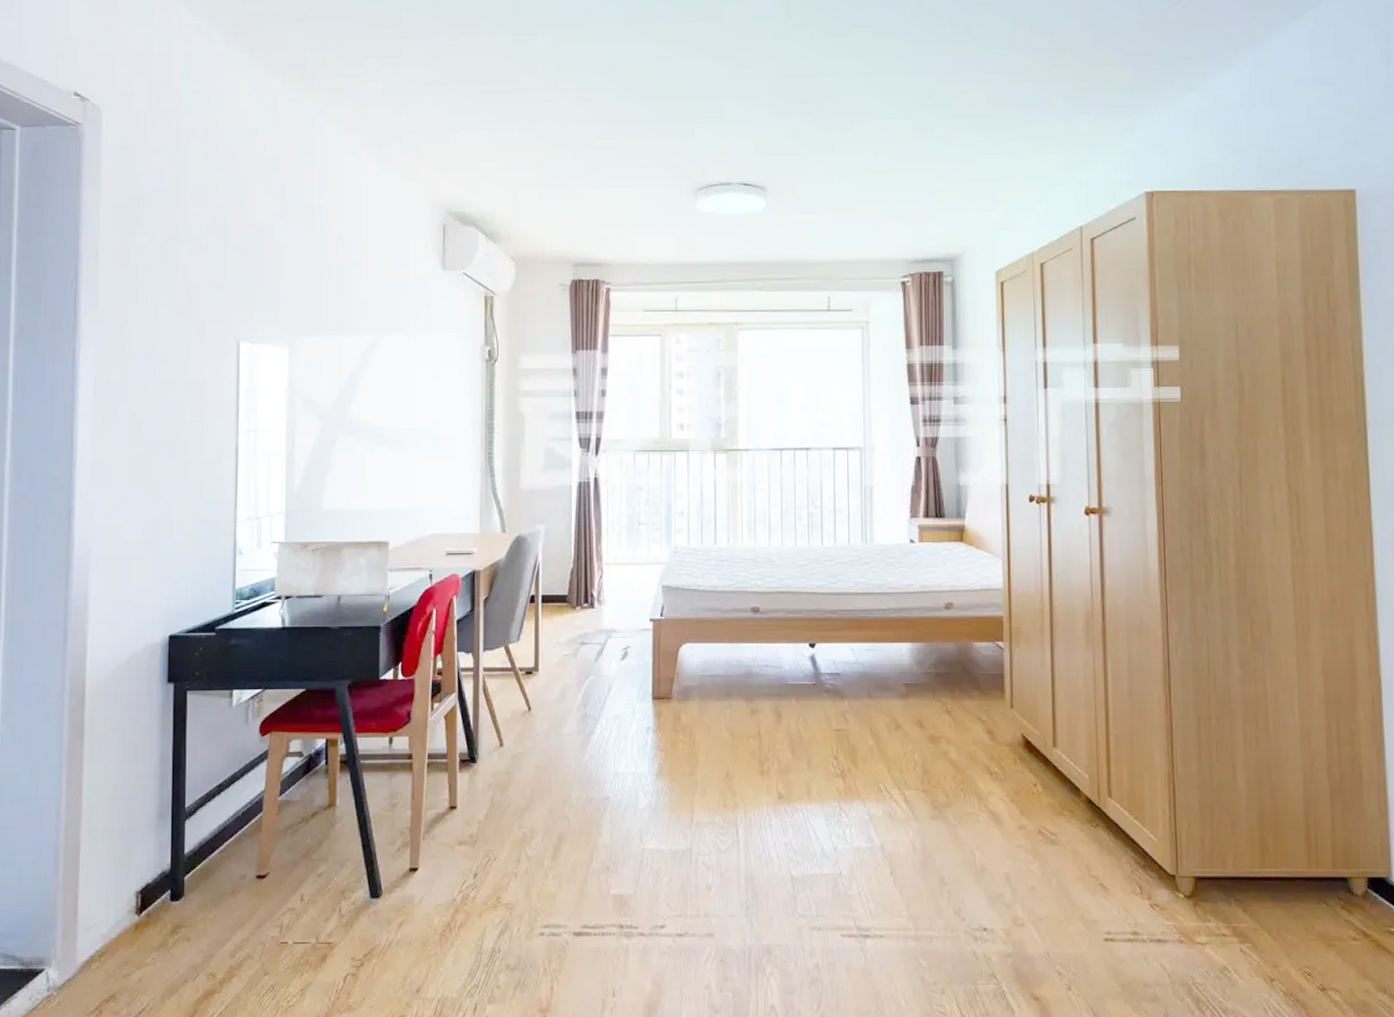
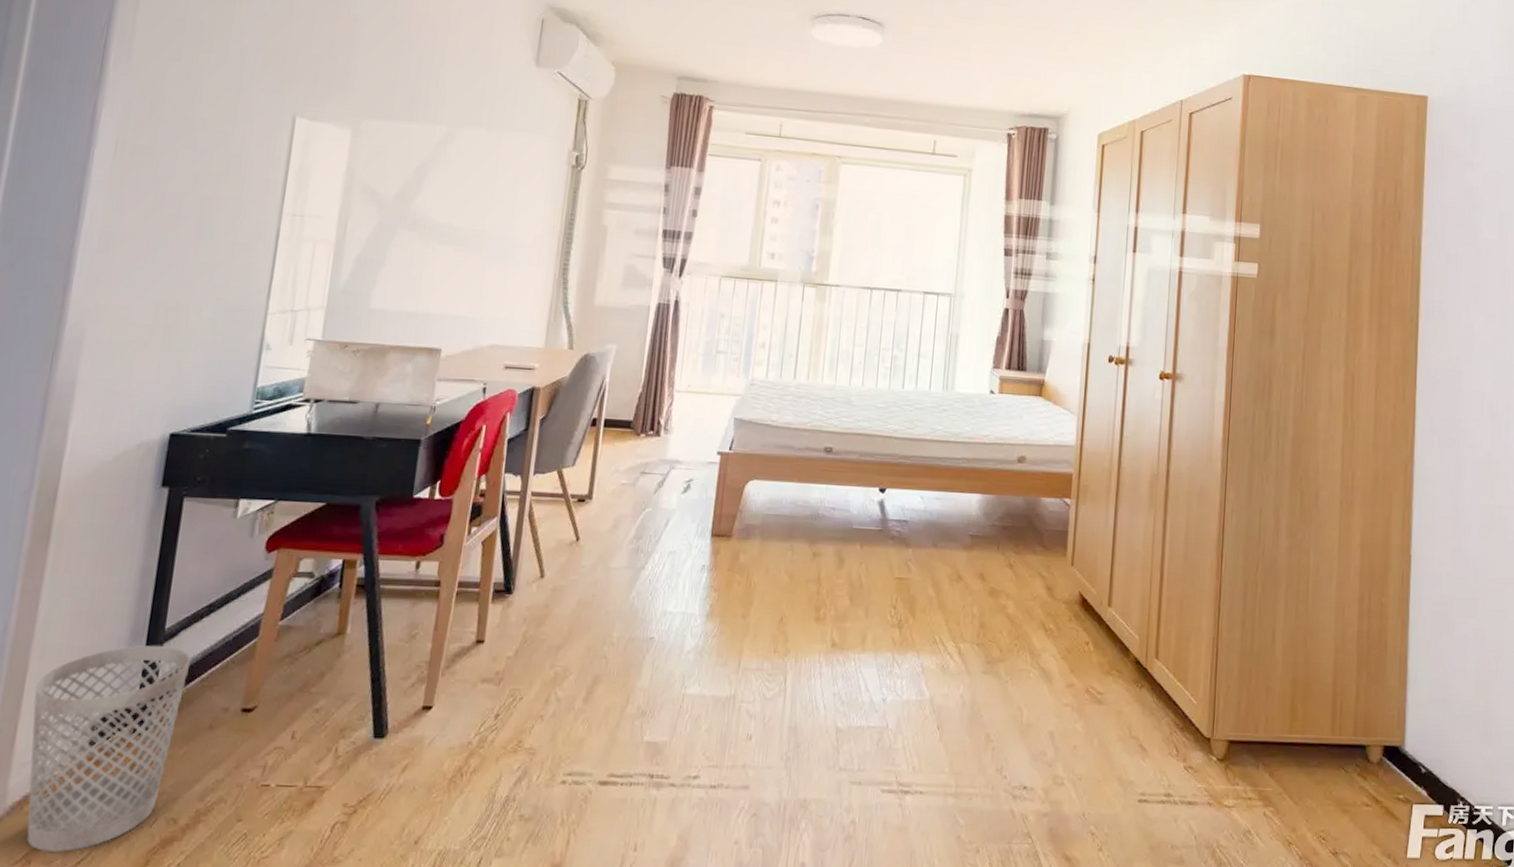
wastebasket: none [87,822,210,1003] -> present [26,645,191,852]

